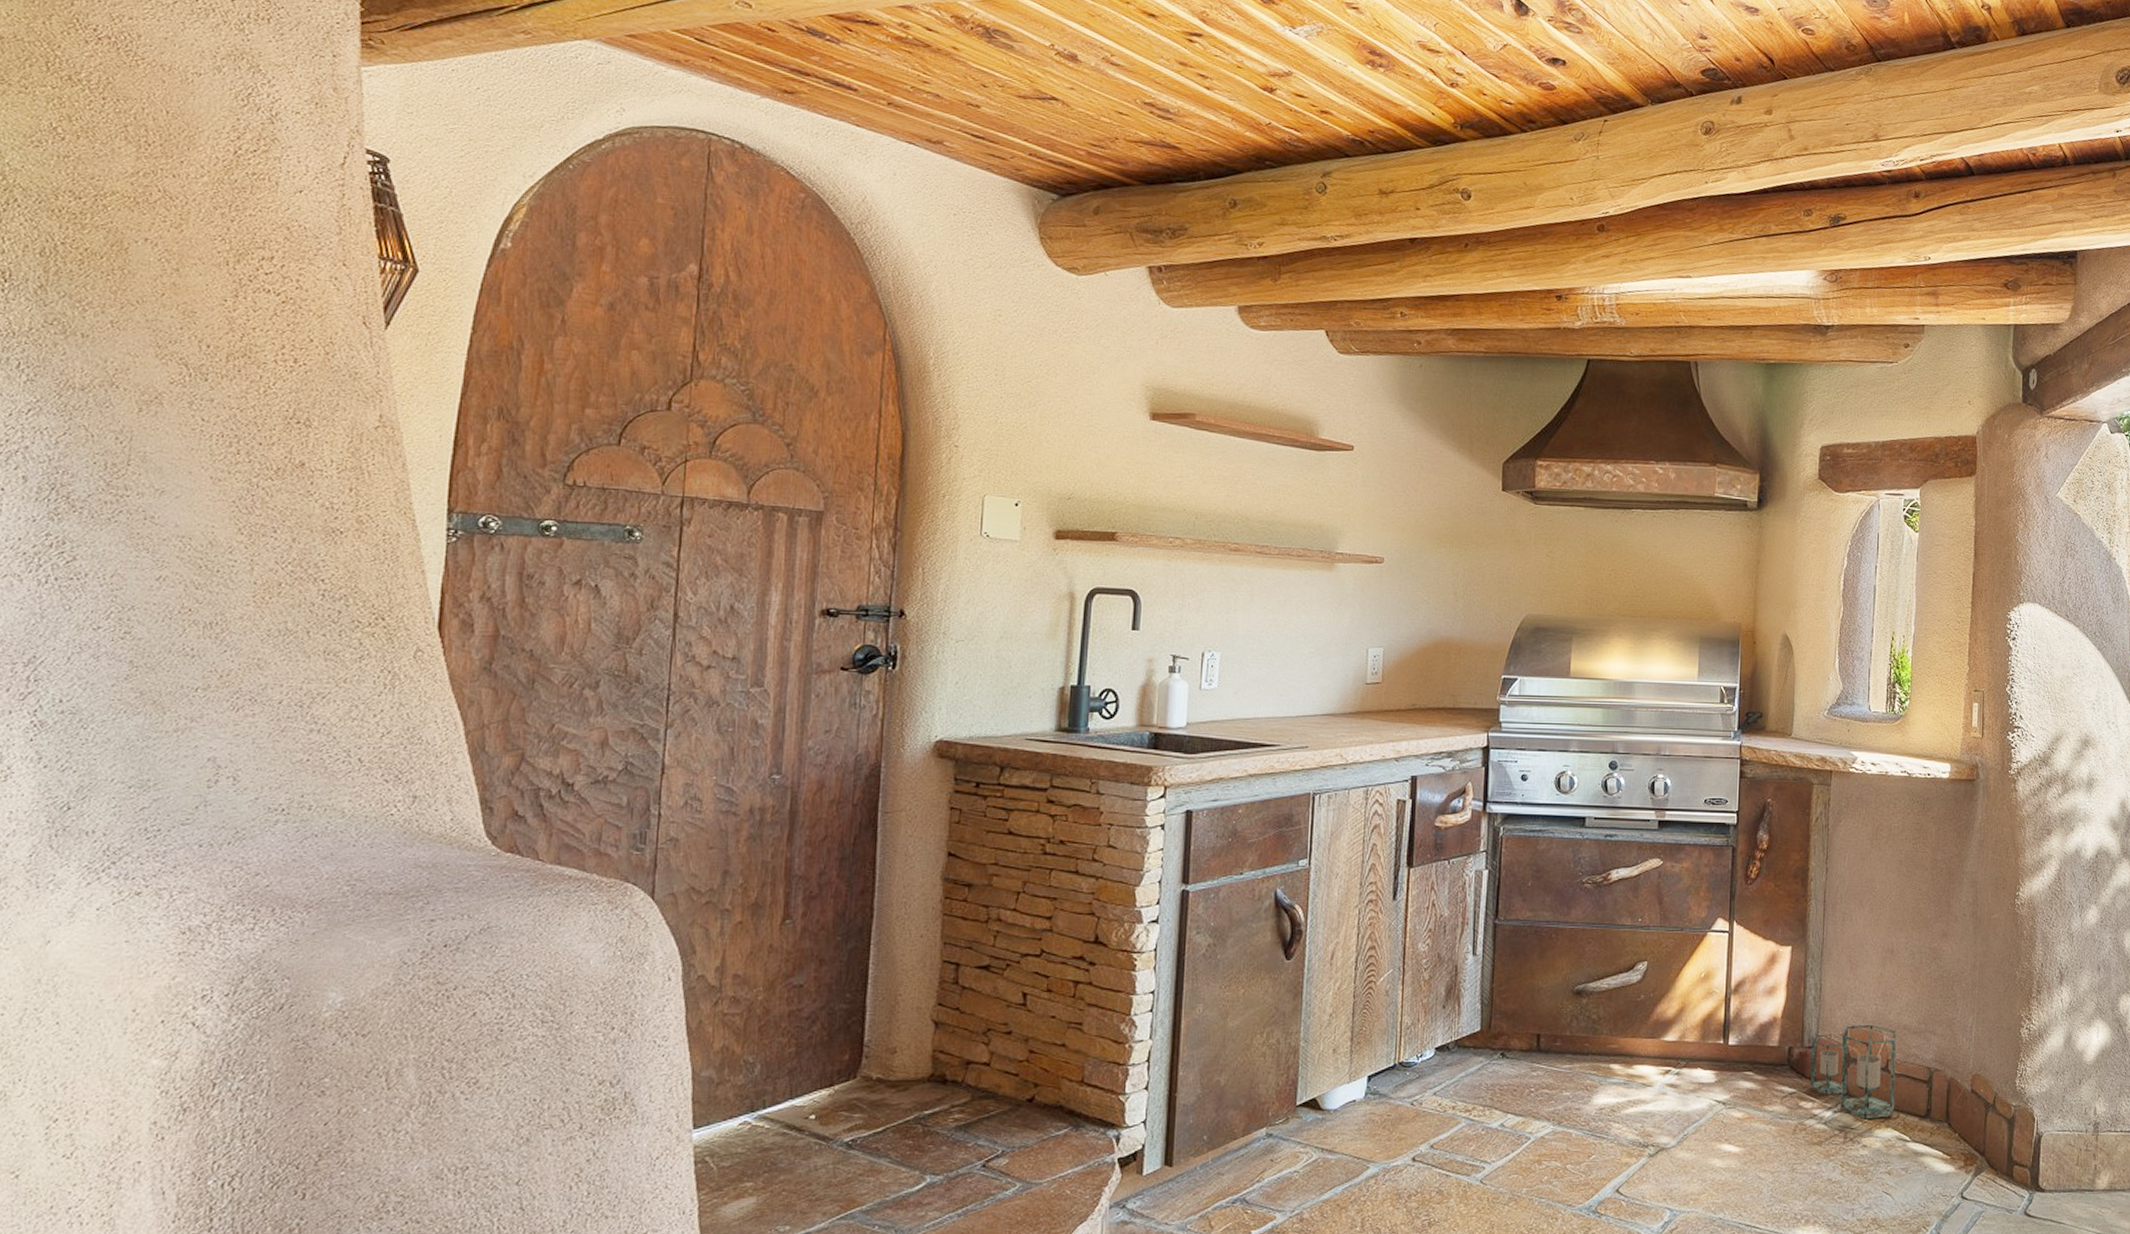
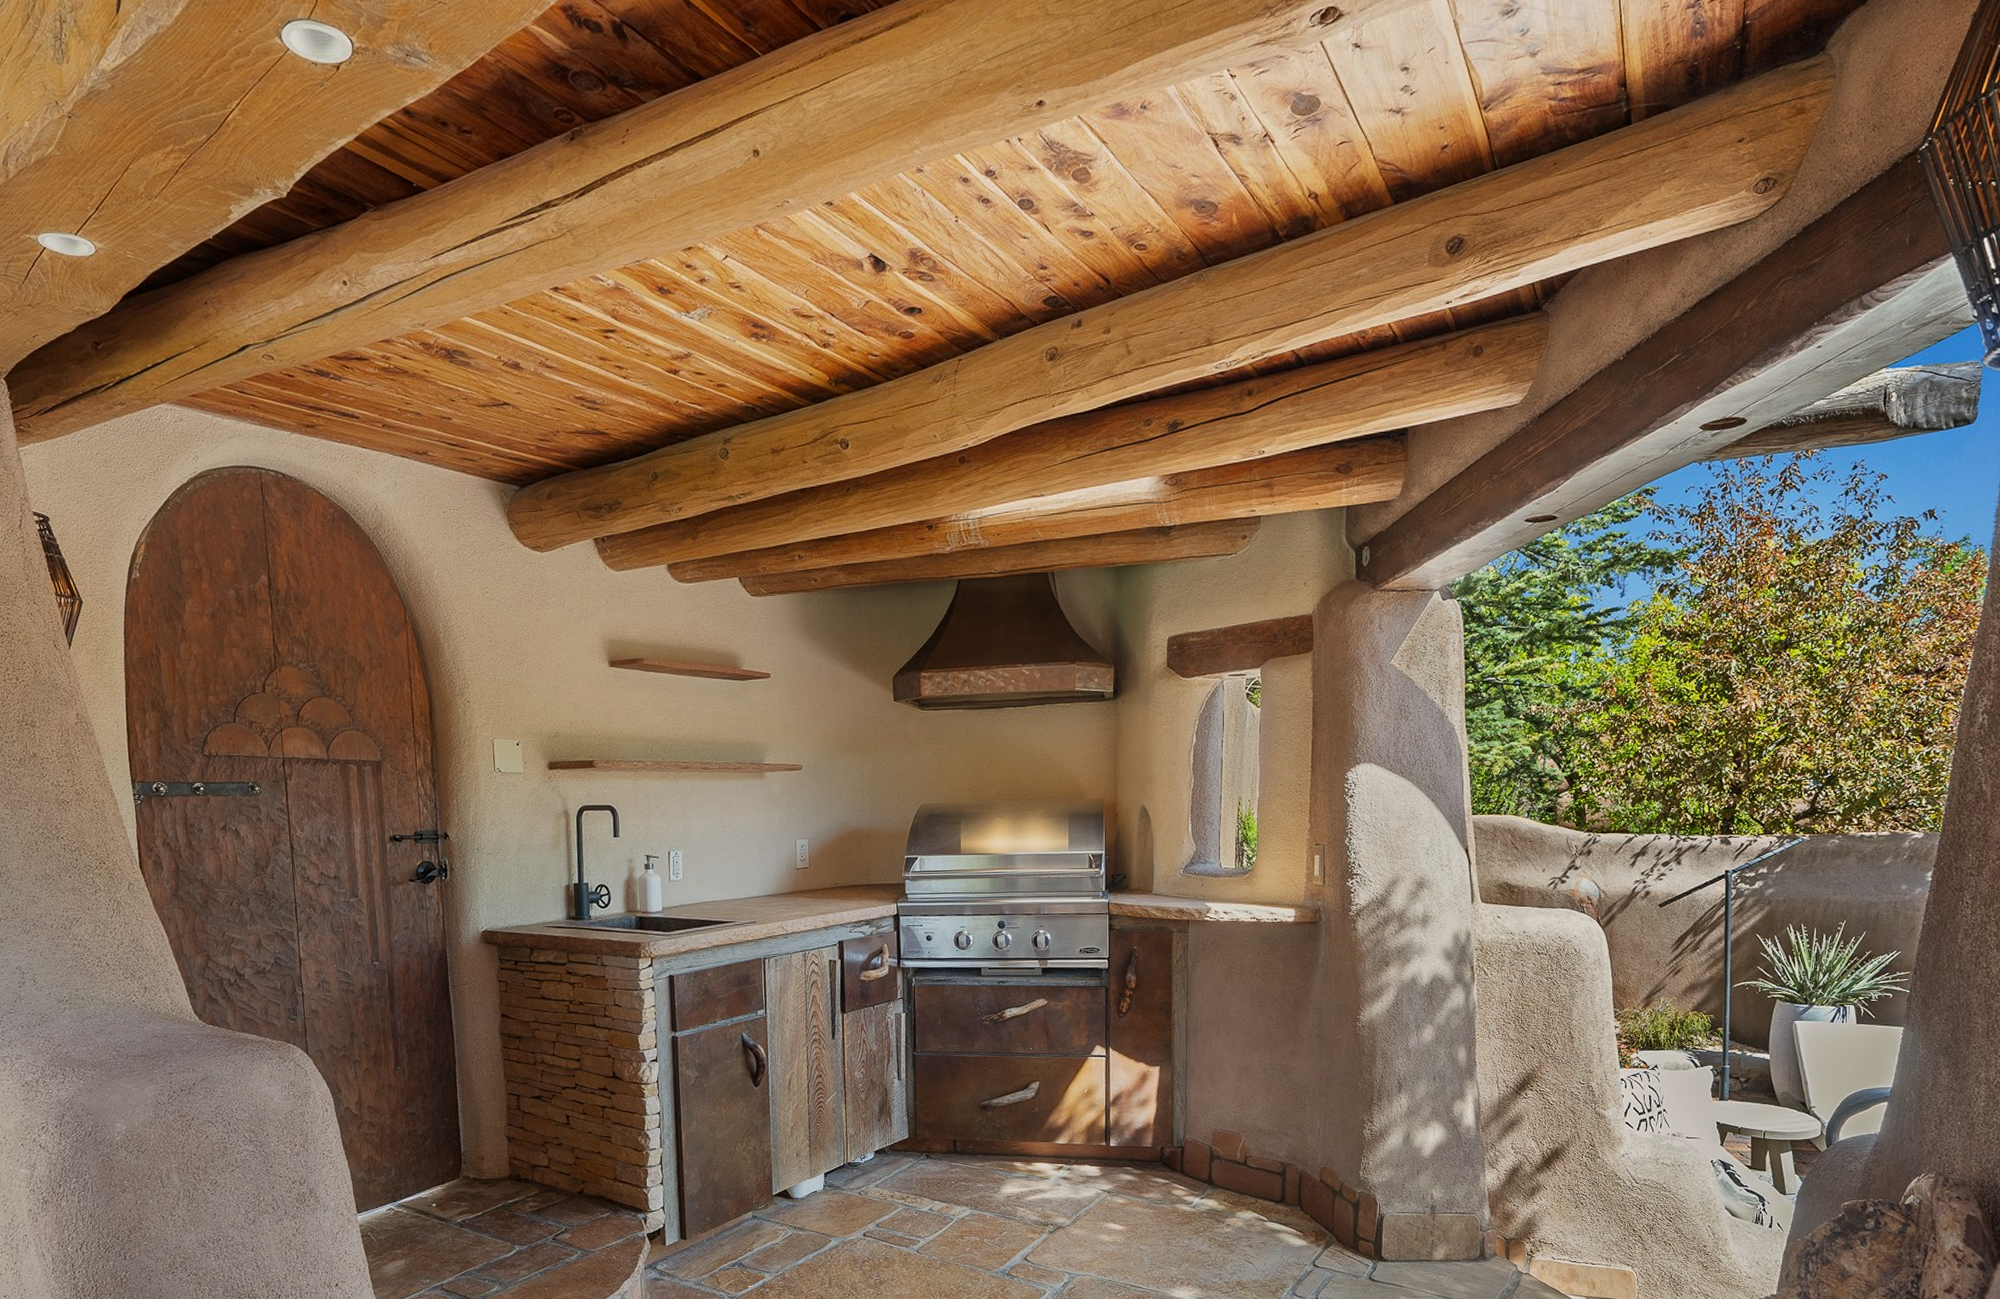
lantern: present [1810,1024,1896,1120] -> none [1180,1128,1254,1204]

